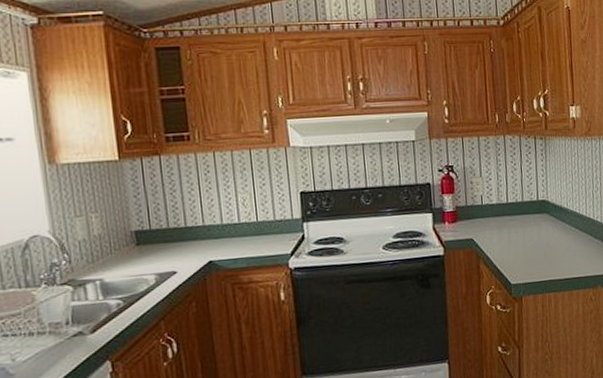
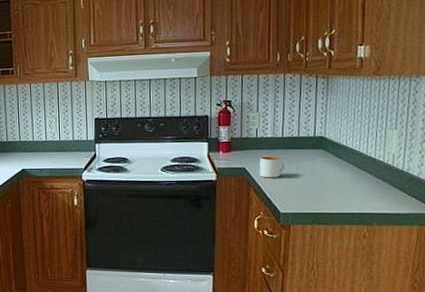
mug: none [486,224,514,248] -> present [259,156,286,178]

